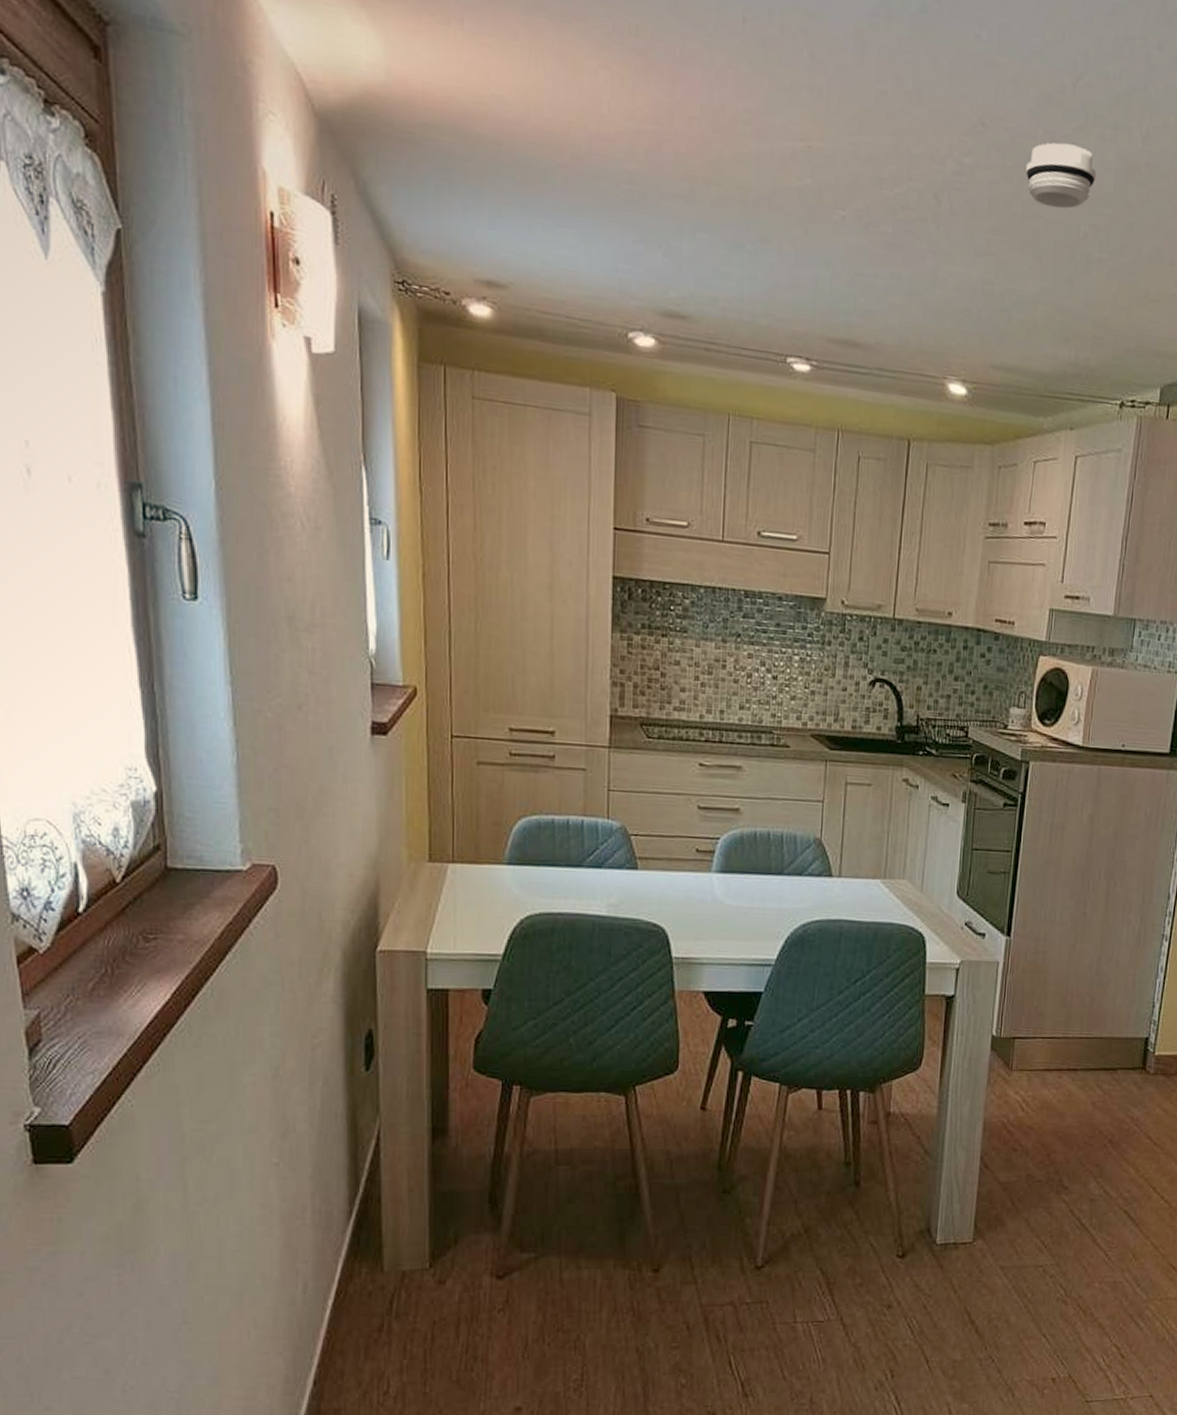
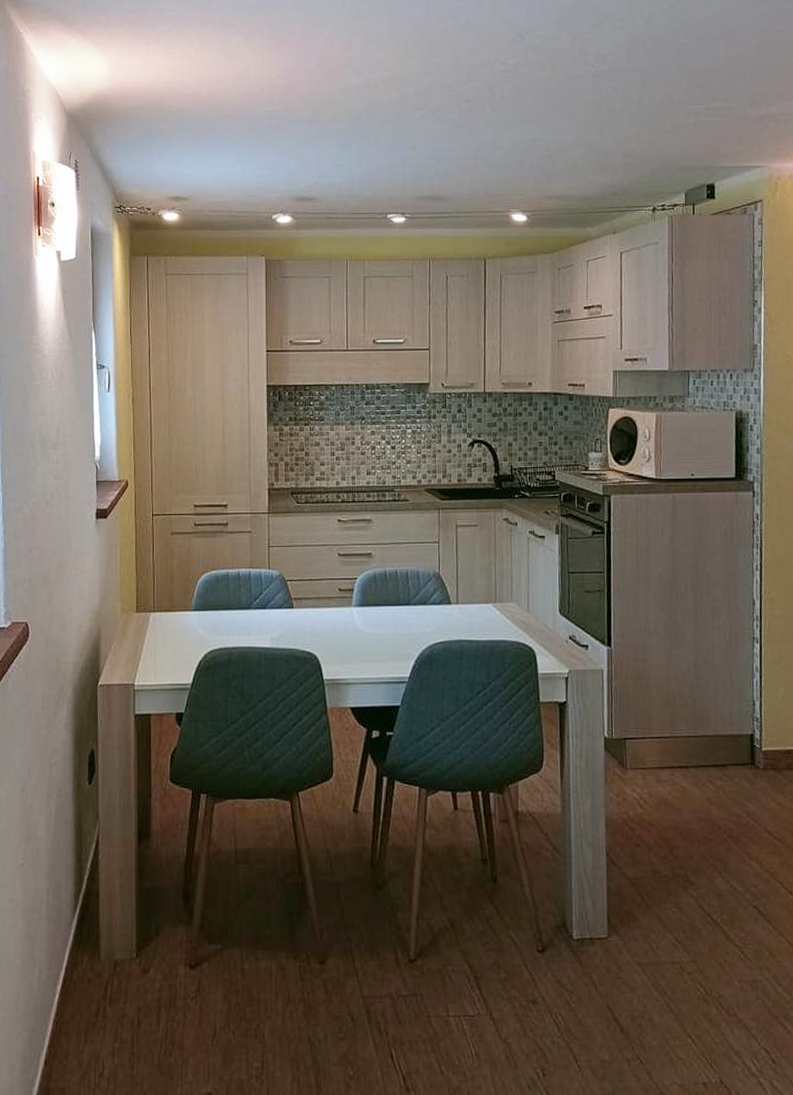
smoke detector: present [1026,142,1097,209] -> none [556,37,612,81]

